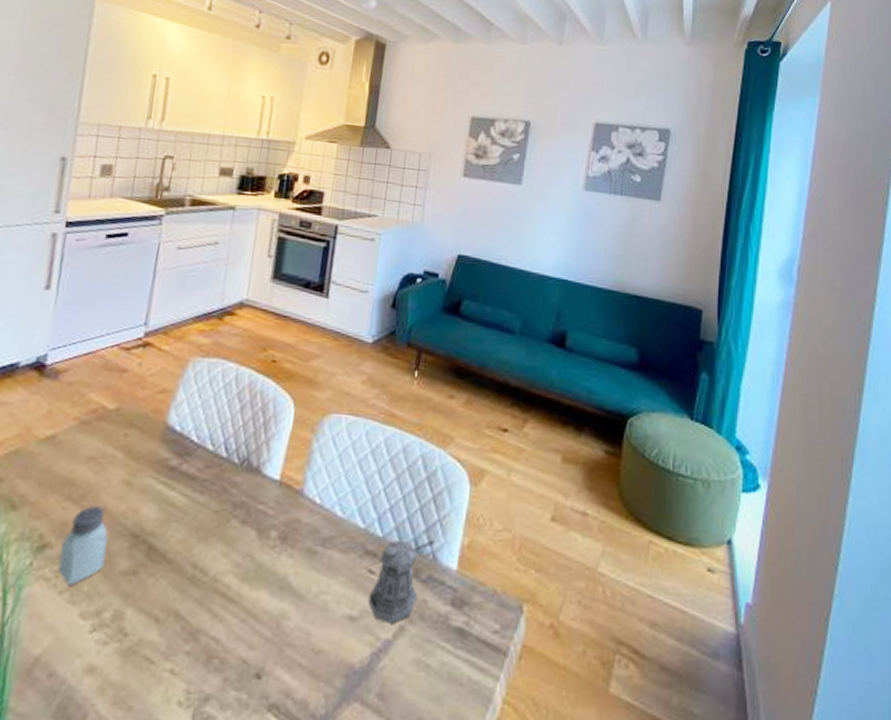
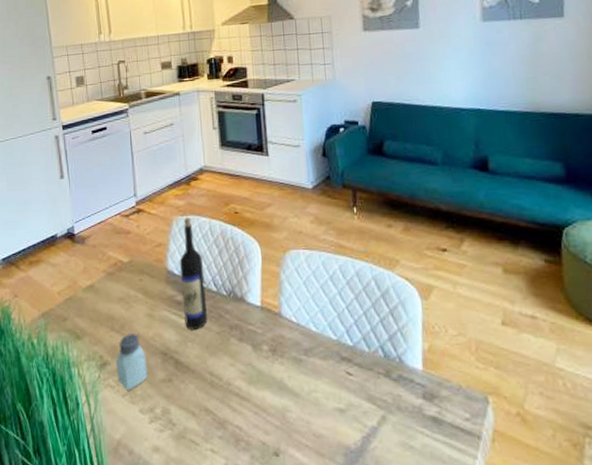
wine bottle: none [173,360,218,507] -> present [179,218,208,330]
pepper shaker: present [368,539,436,624] -> none [351,346,399,414]

